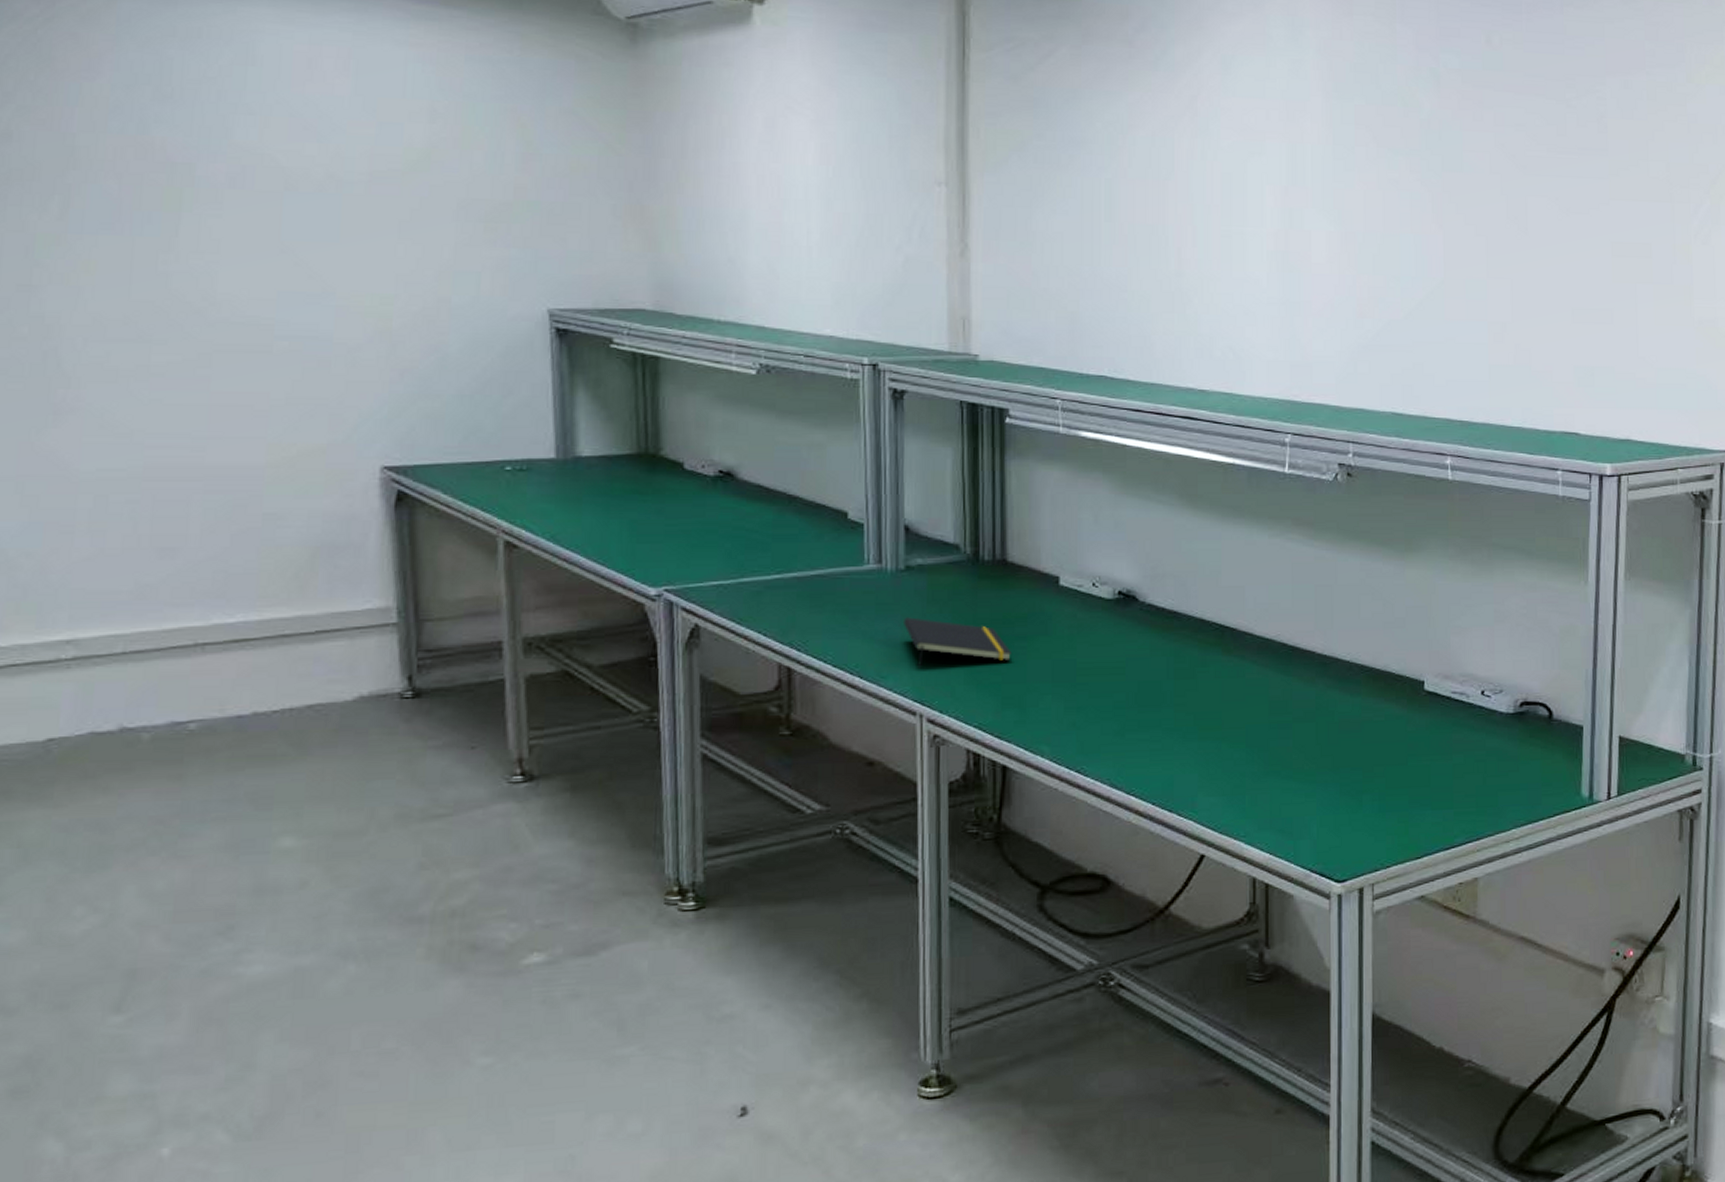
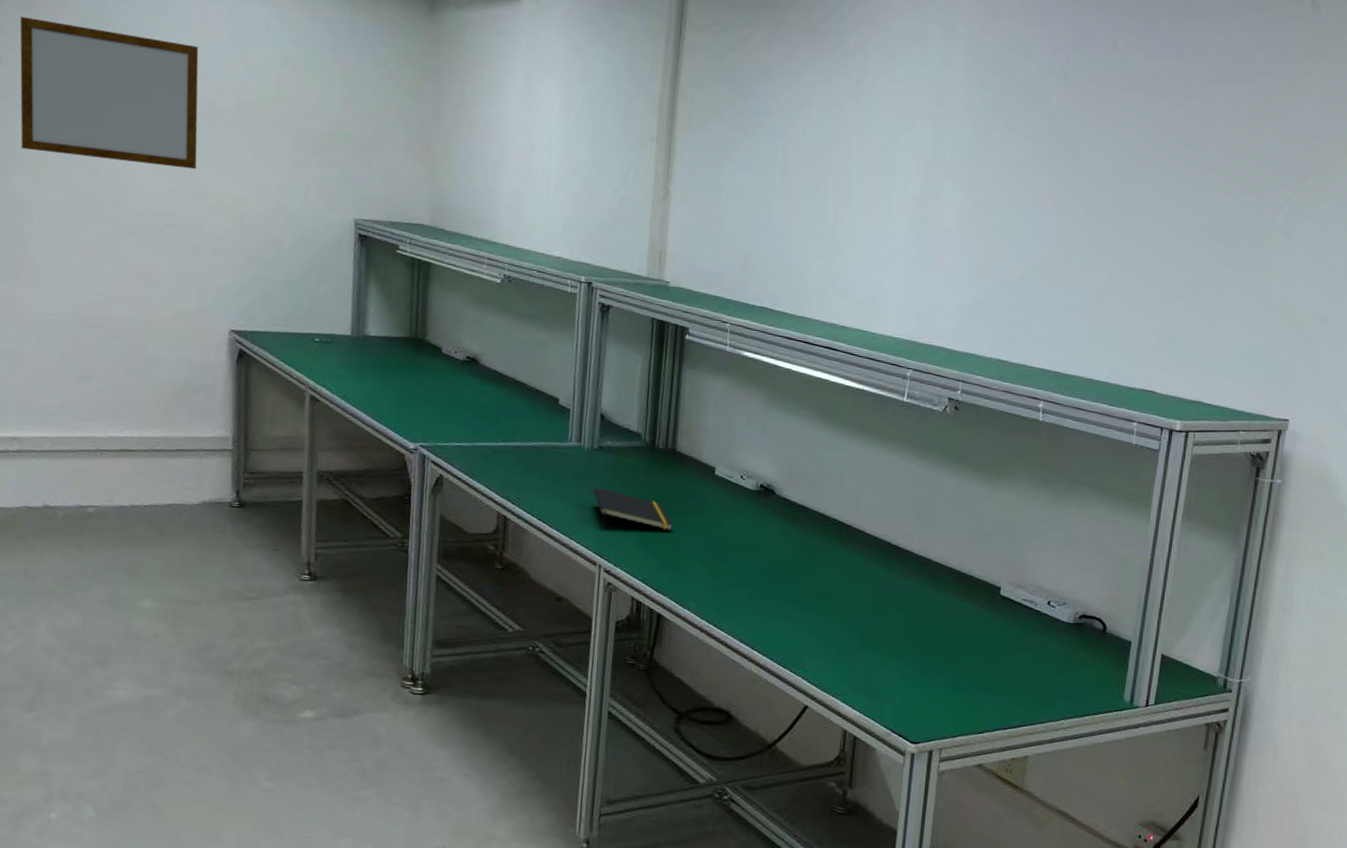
writing board: none [35,77,317,262] -> present [19,17,199,170]

